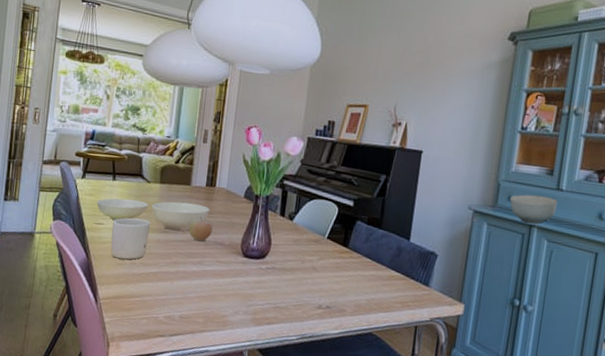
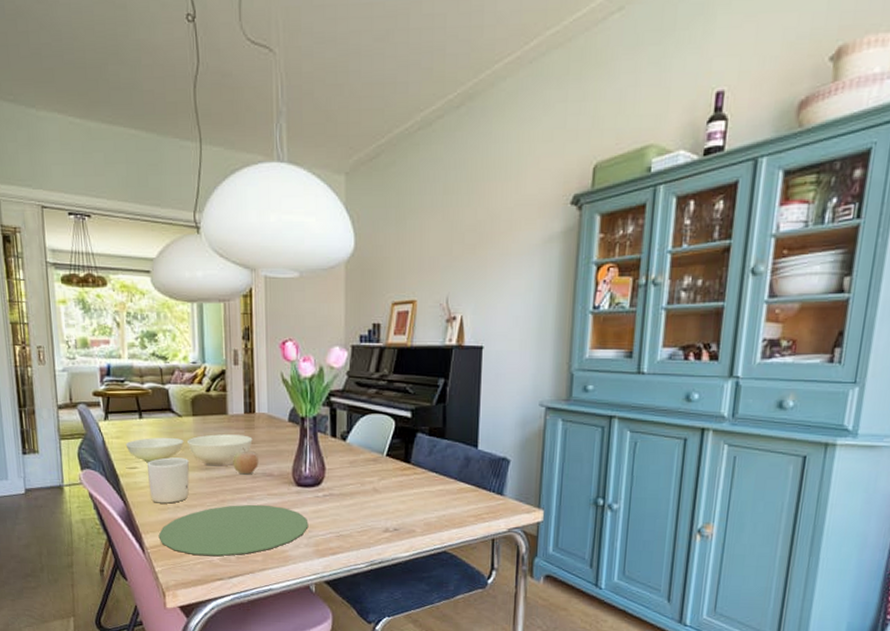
placemat: none [112,267,250,315] -> present [158,504,309,557]
bowl: present [510,194,558,224] -> none [586,382,639,414]

